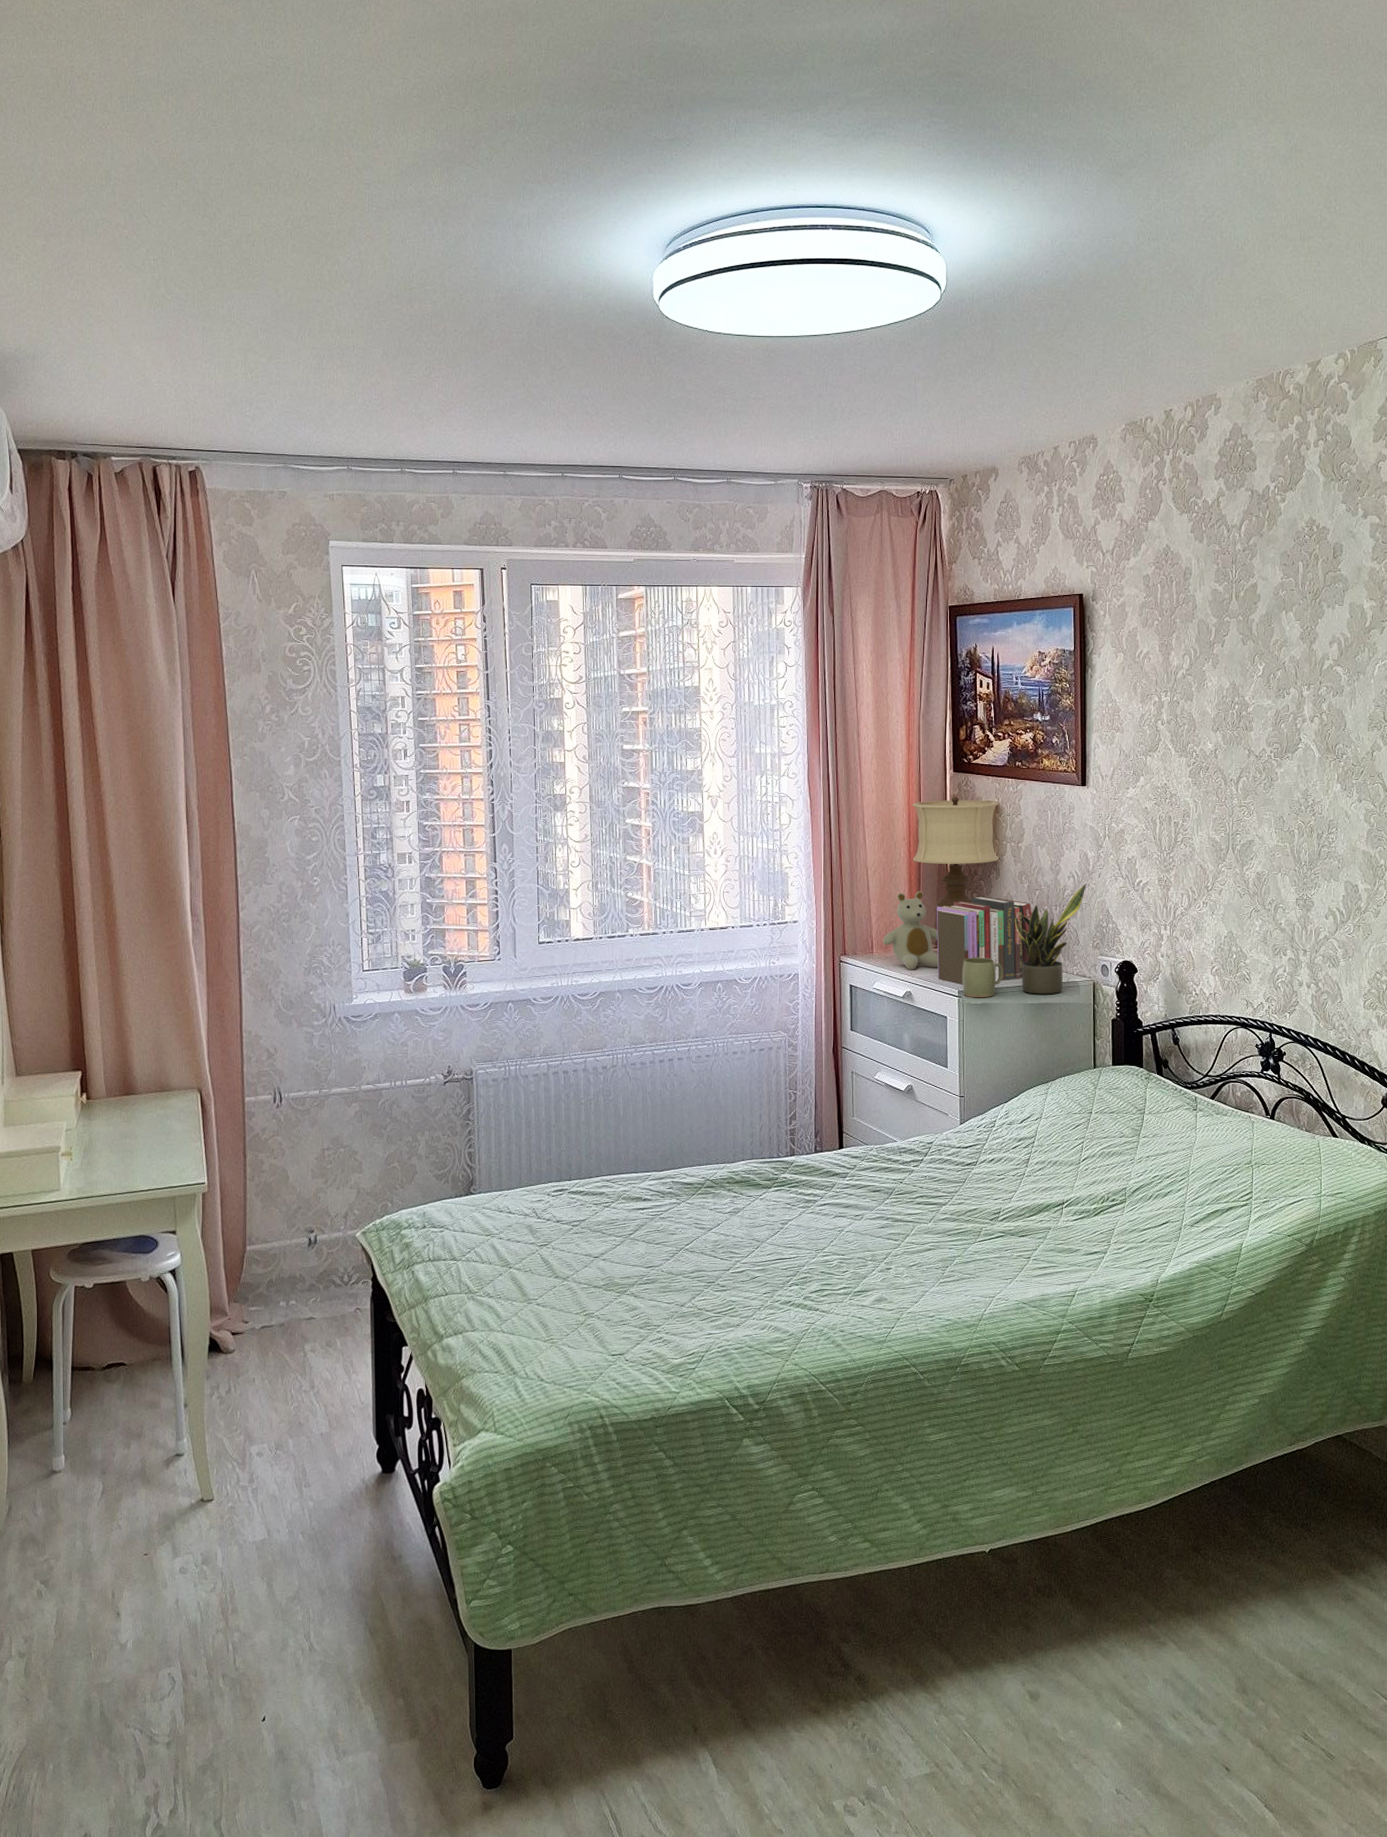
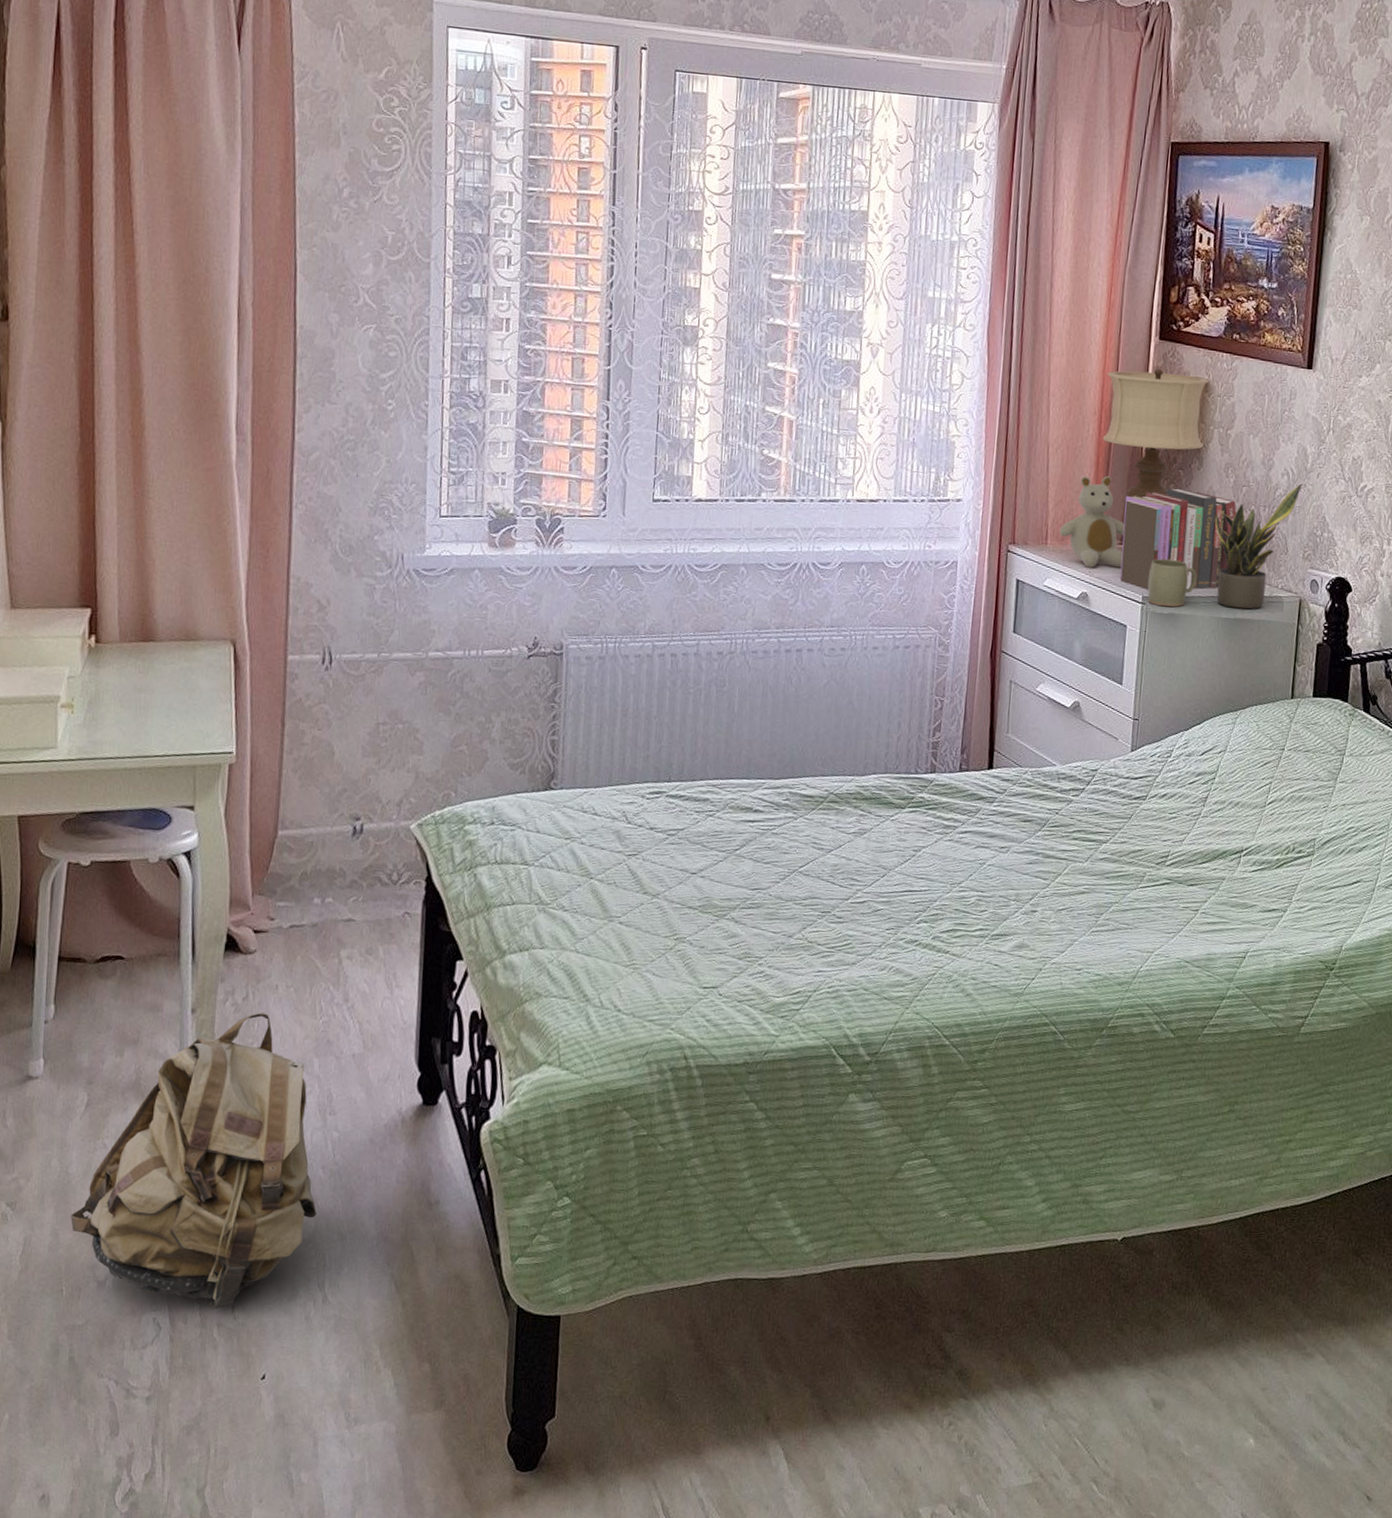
backpack: none [95,1402,299,1661] -> present [71,1012,317,1309]

